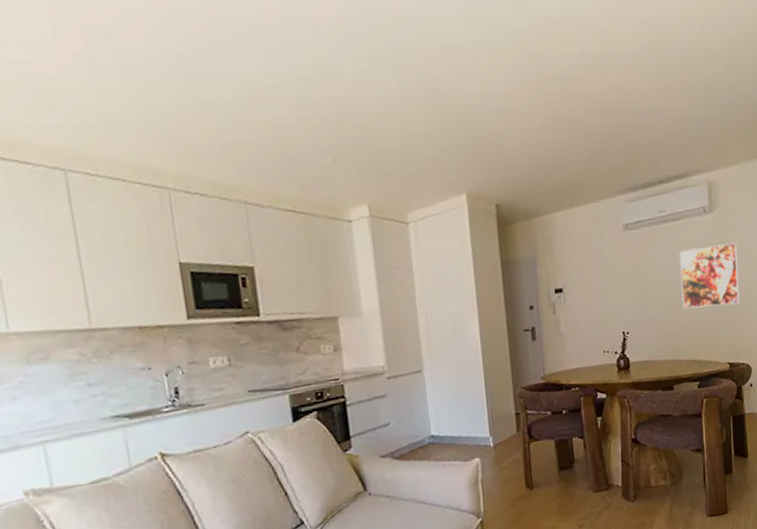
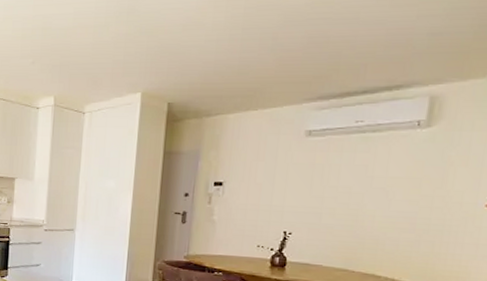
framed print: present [679,242,739,309] -> none [367,161,460,227]

